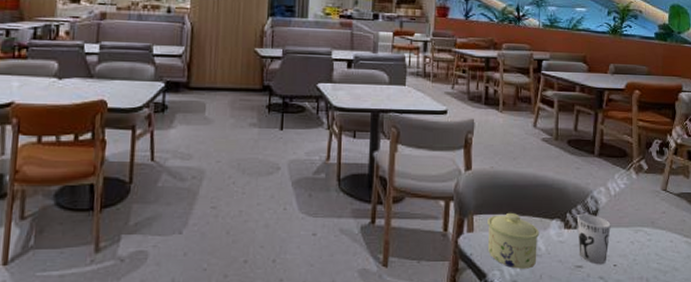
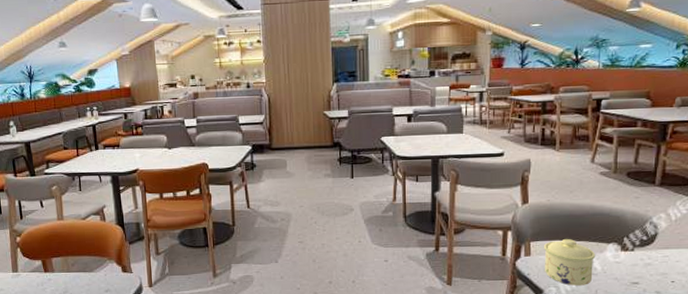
cup: present [576,213,611,264] -> none [634,237,670,280]

